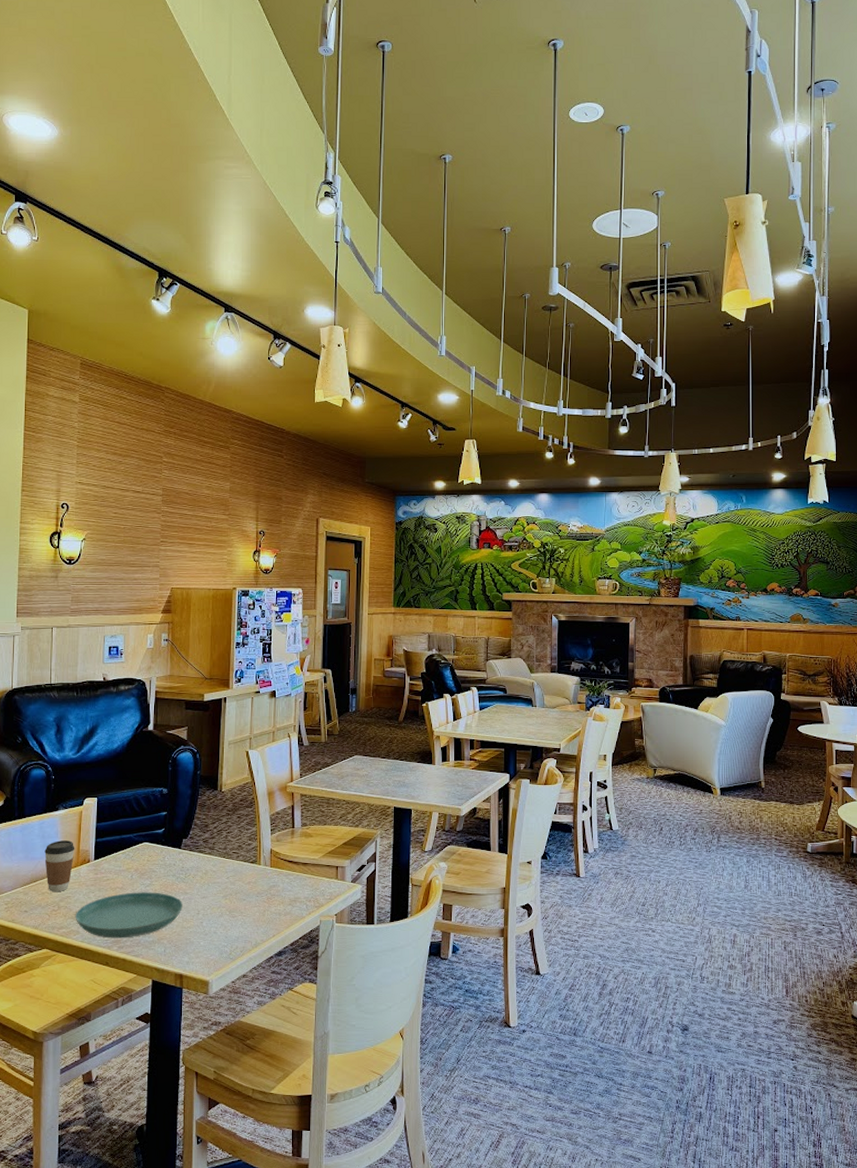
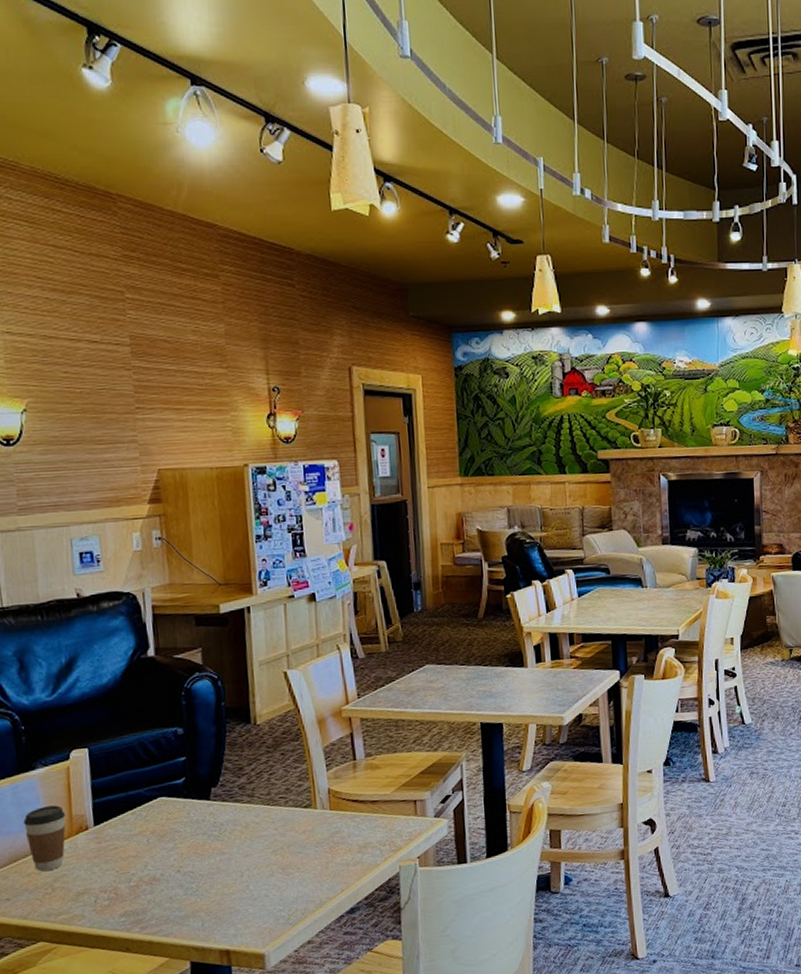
saucer: present [75,892,182,938] -> none [76,856,220,919]

